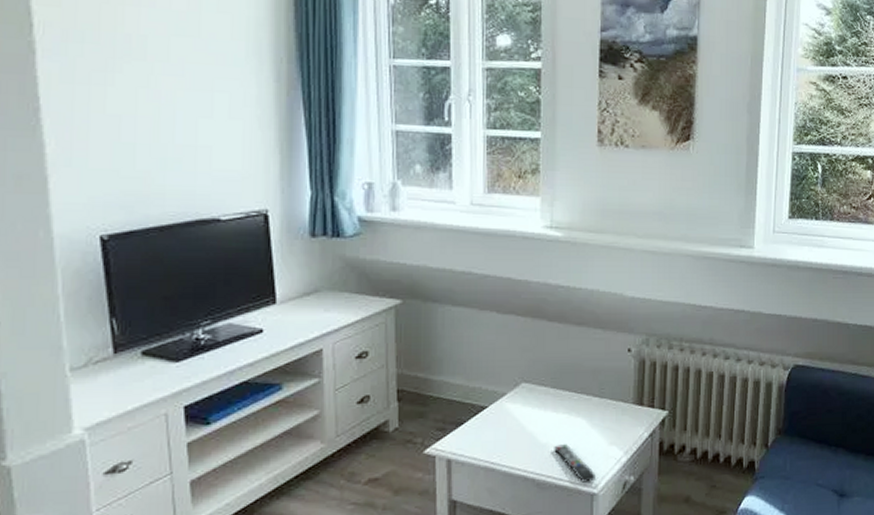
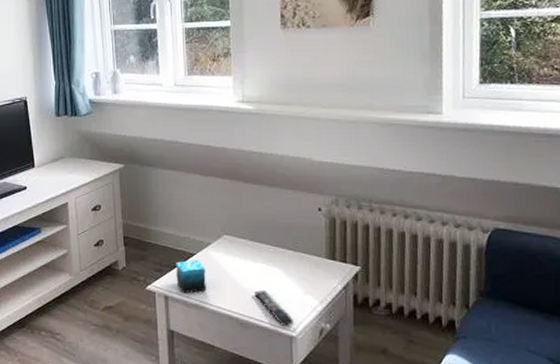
candle: none [462,413,499,456] -> present [175,259,206,294]

